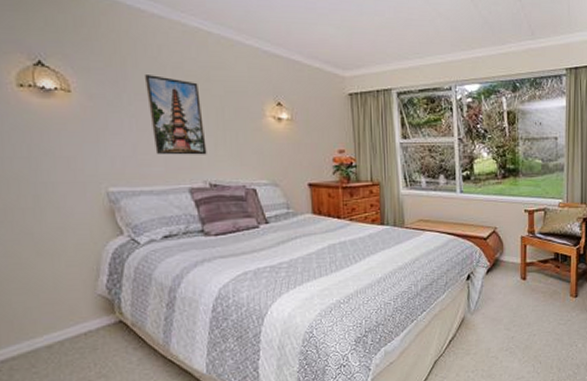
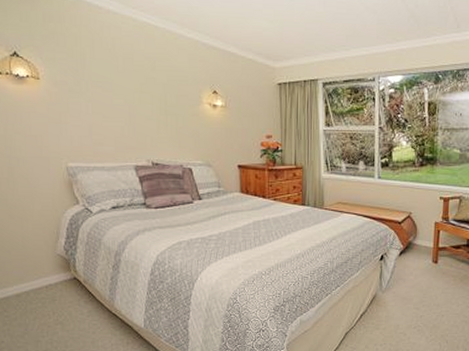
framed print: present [145,75,207,155] -> none [101,65,151,137]

